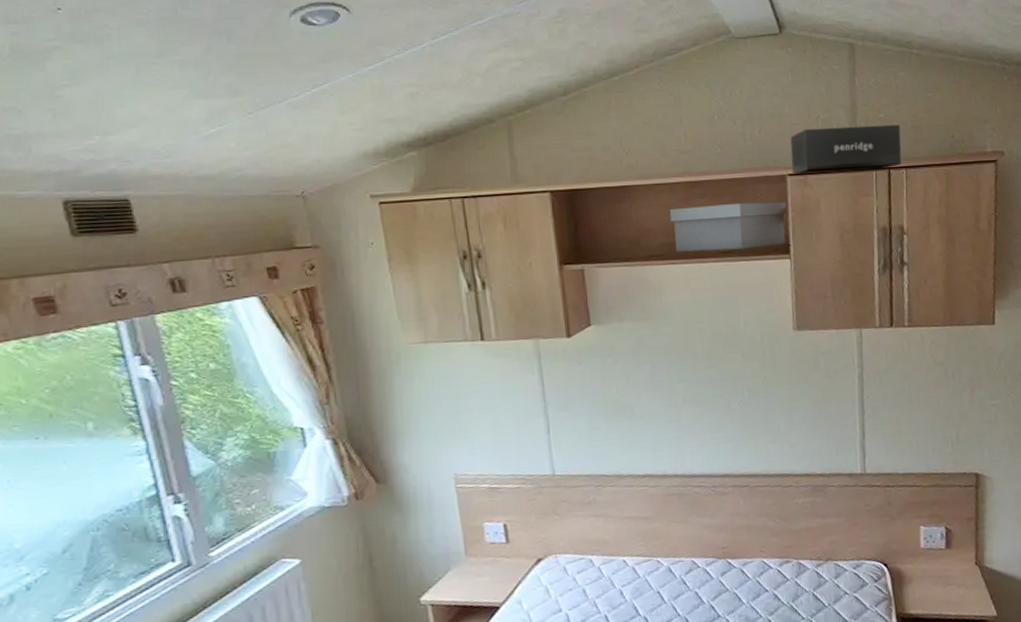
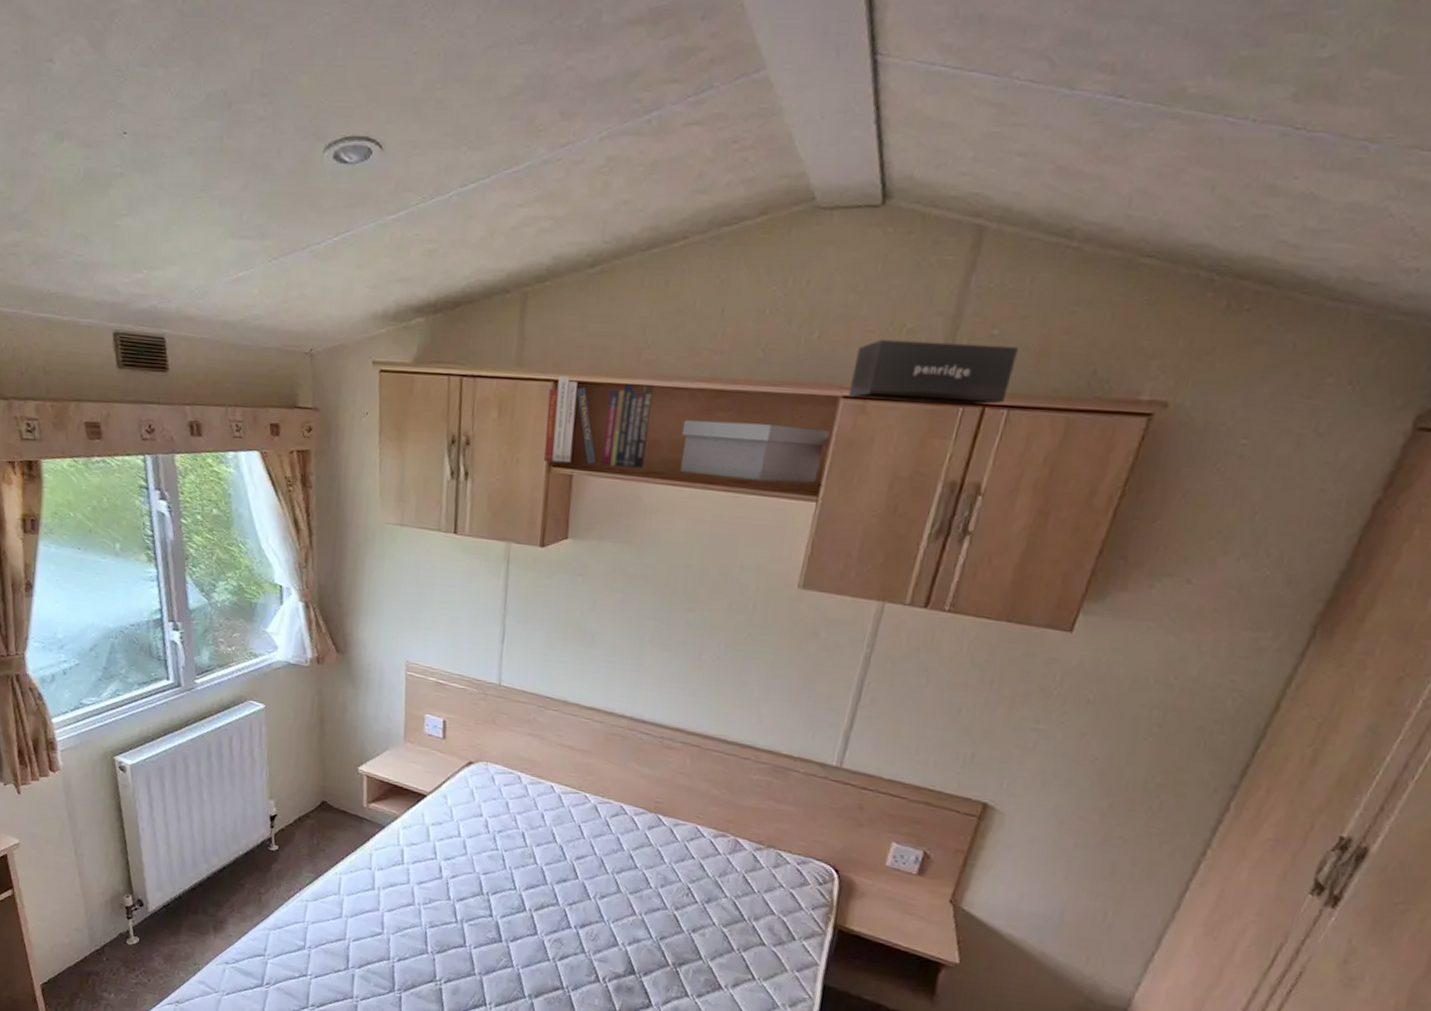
books: none [548,185,603,262] -> present [543,375,597,465]
books: none [601,185,644,258] -> present [601,384,655,469]

